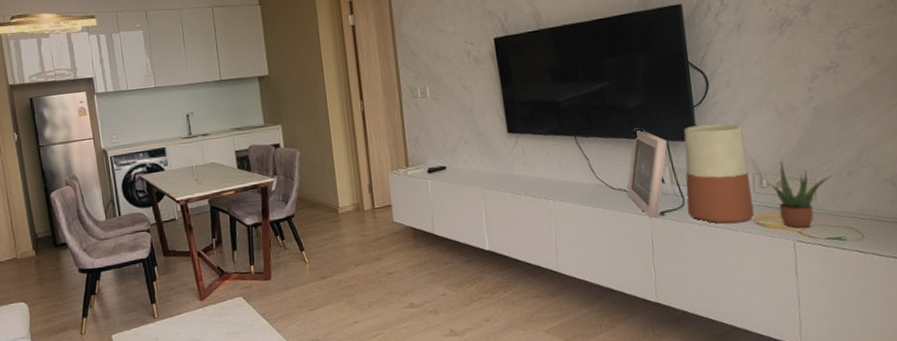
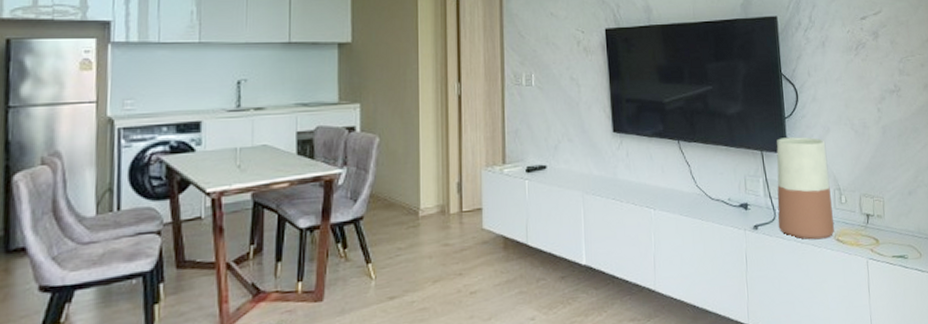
picture frame: present [627,128,667,219] -> none [724,136,762,233]
potted plant: present [767,160,832,229] -> none [845,177,896,246]

